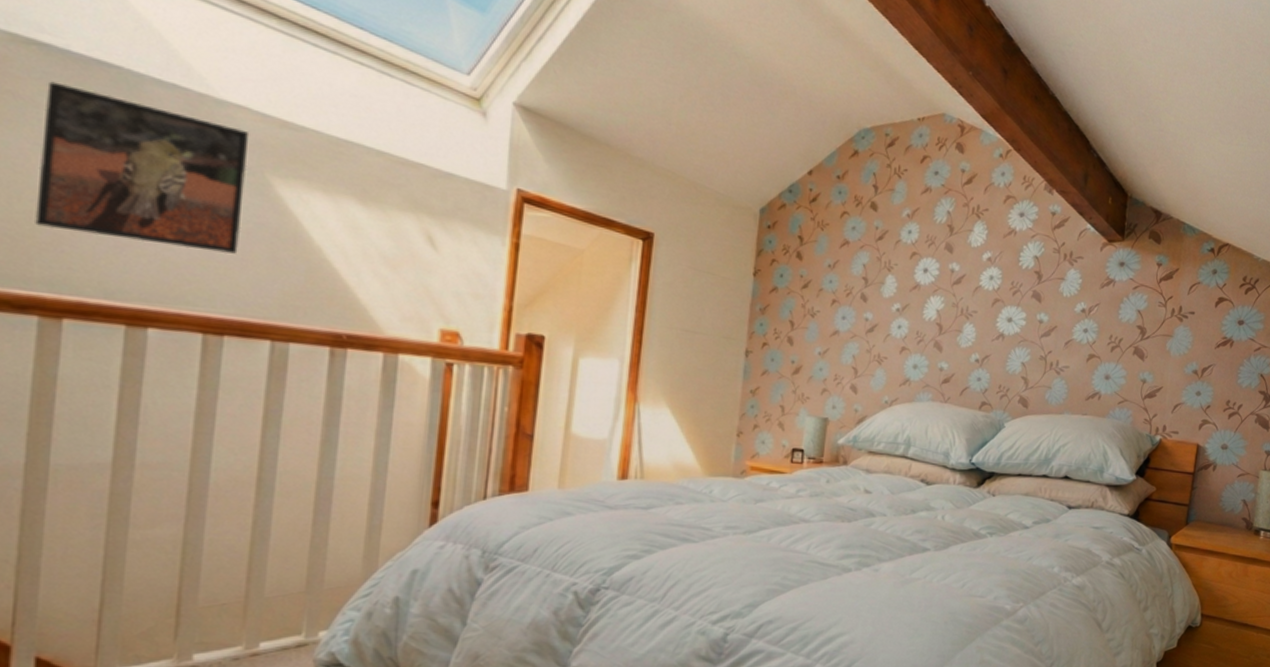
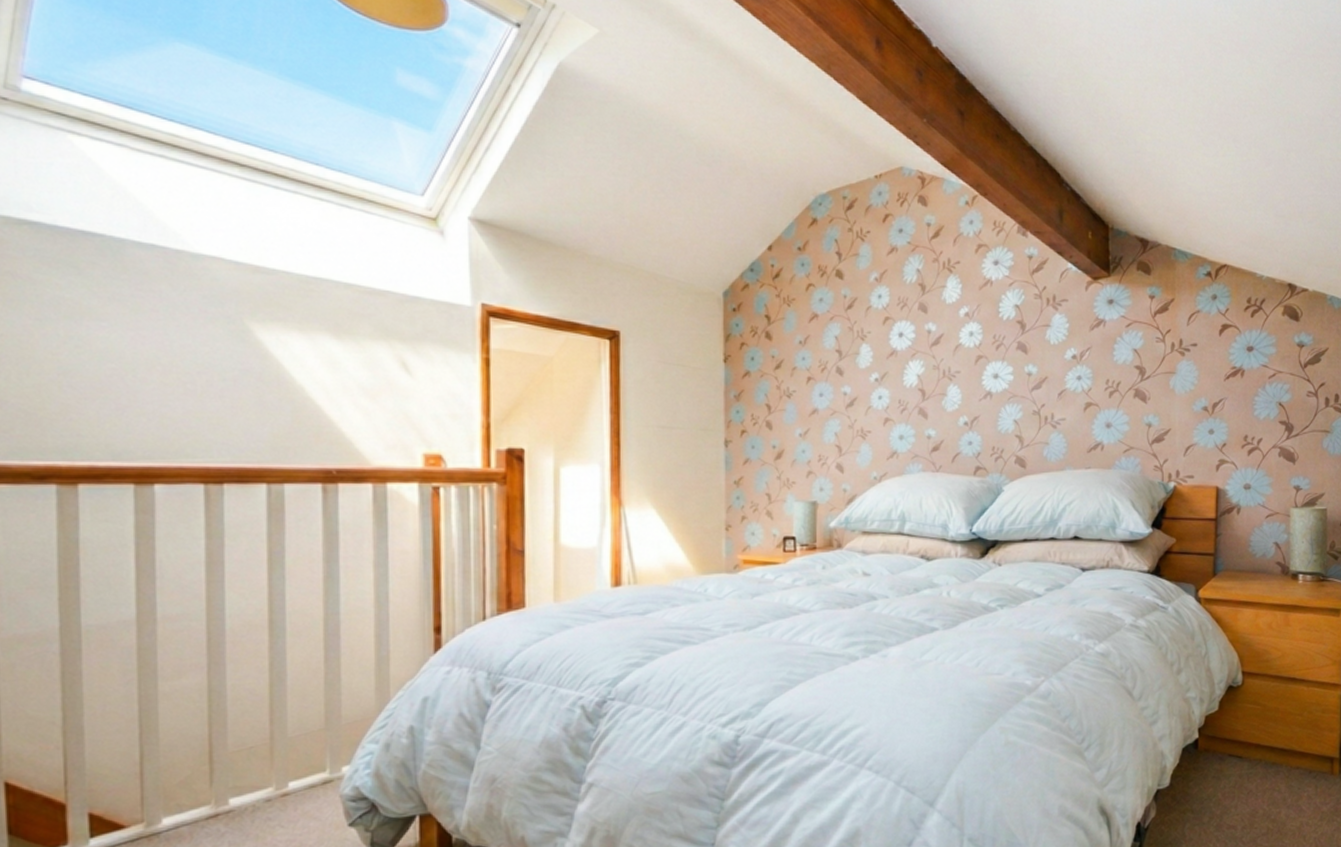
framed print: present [35,81,250,254] -> none [41,257,227,403]

